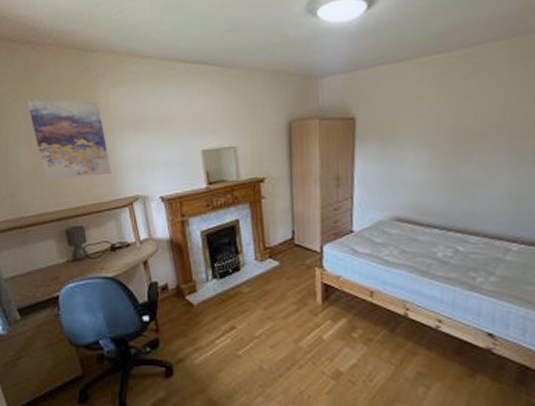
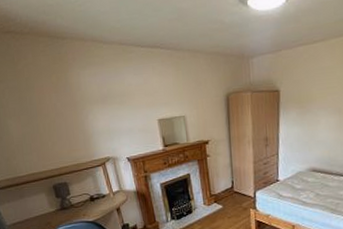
wall art: present [26,99,111,180] -> none [11,80,86,147]

